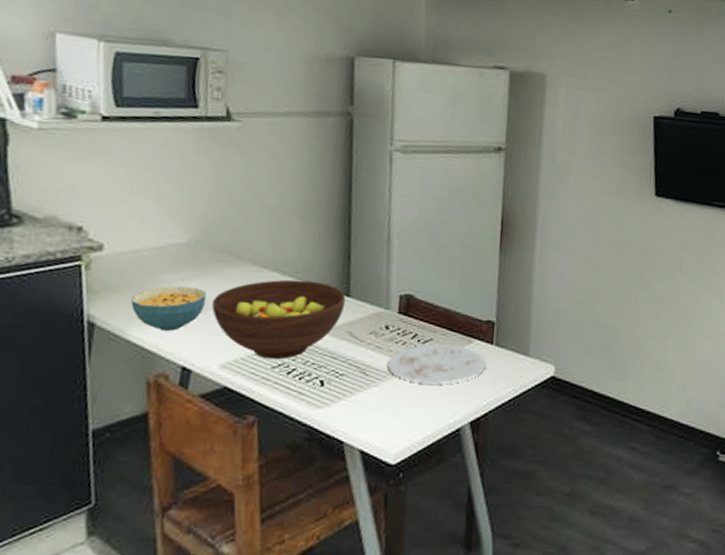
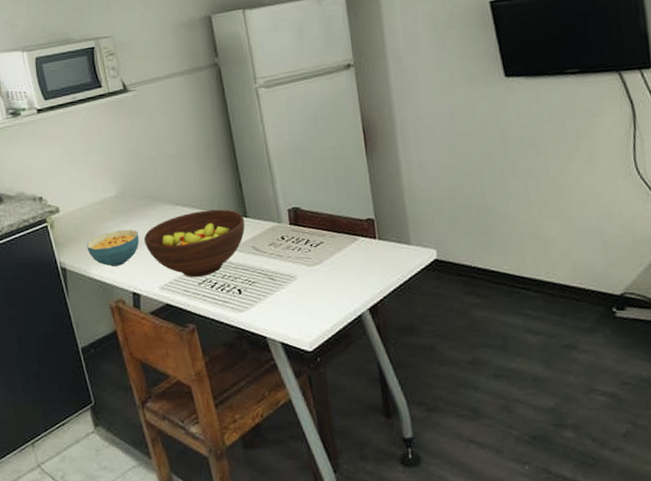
plate: present [387,344,487,384] -> none [288,244,374,281]

